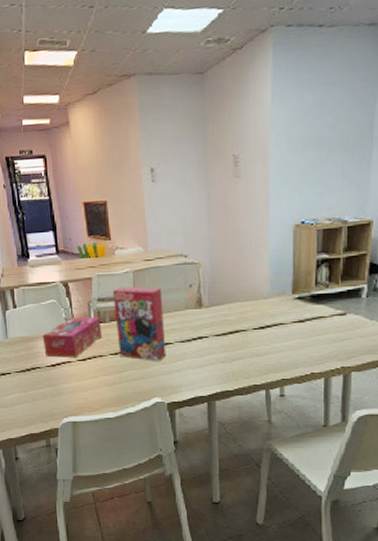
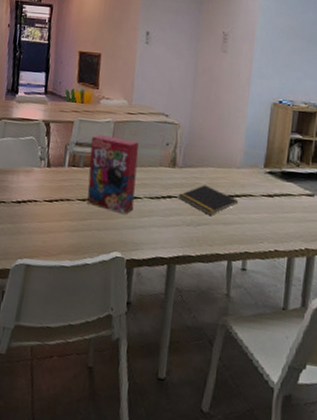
tissue box: present [42,316,103,358] -> none [13,156,75,197]
notepad: none [208,320,270,349] -> present [178,185,239,215]

